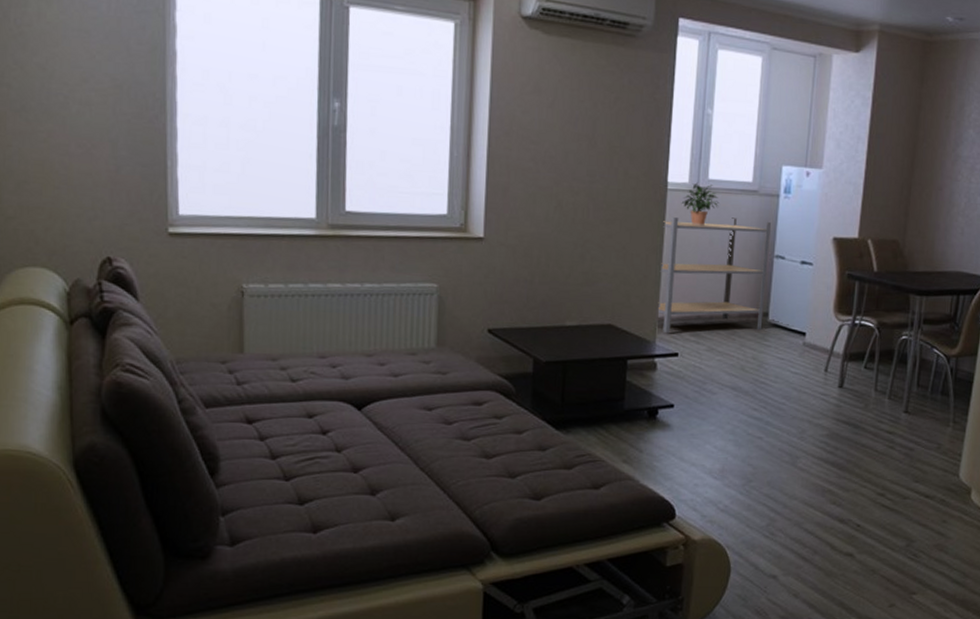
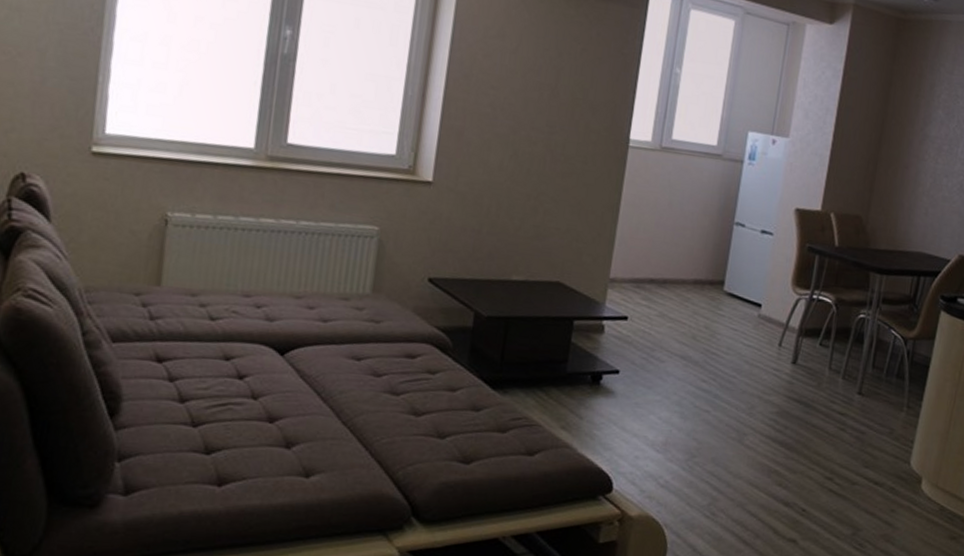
shelving unit: present [658,216,771,333] -> none [610,174,733,298]
potted plant: present [681,182,720,226] -> none [642,141,682,187]

